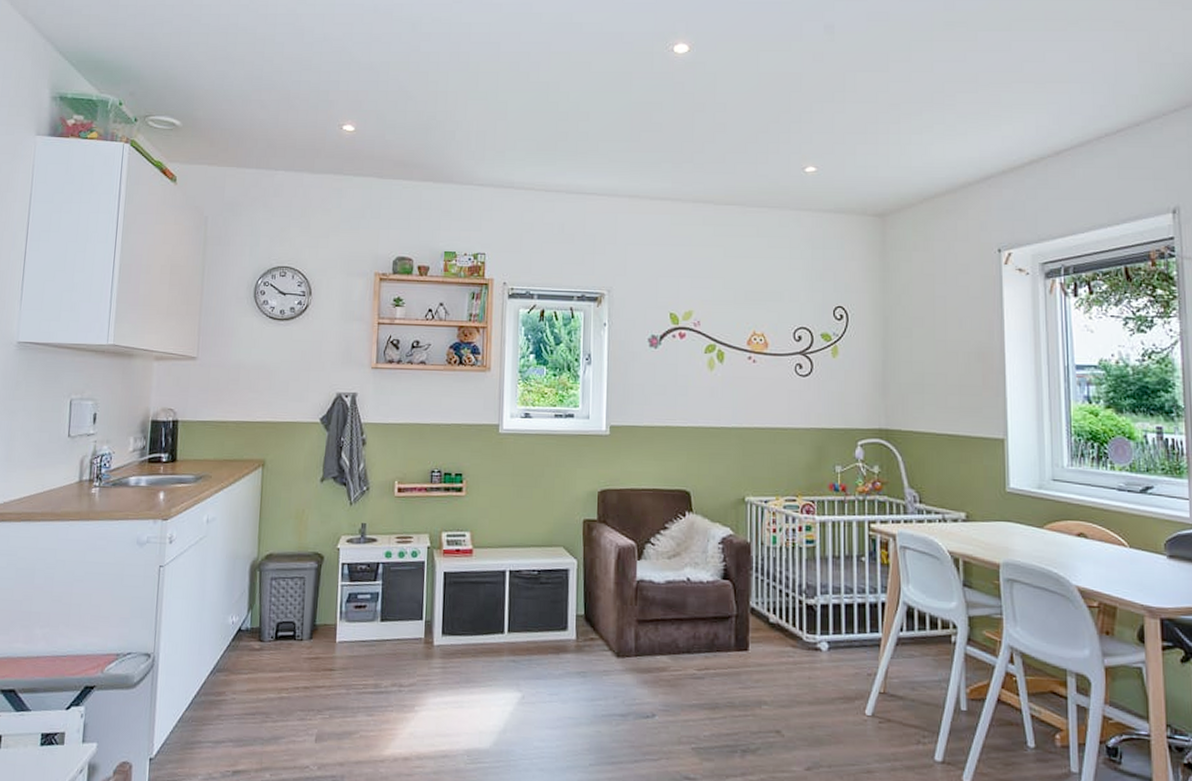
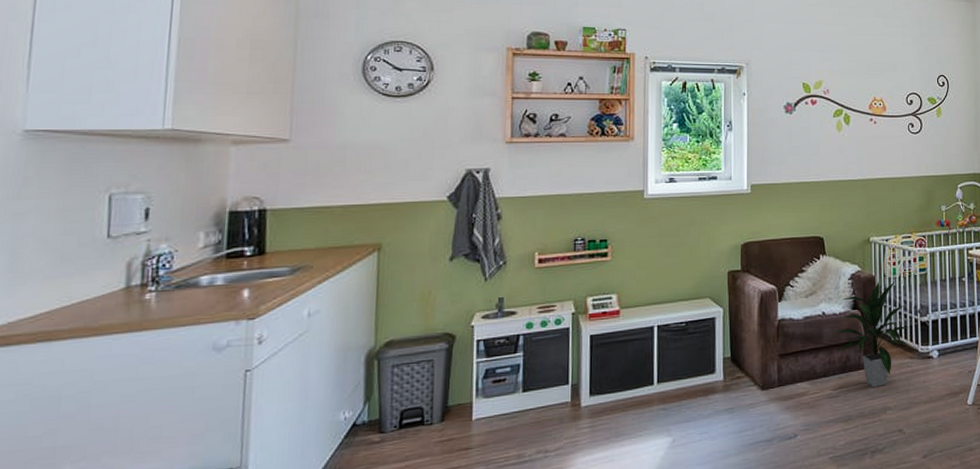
indoor plant: none [699,550,793,675] -> present [833,281,910,387]

